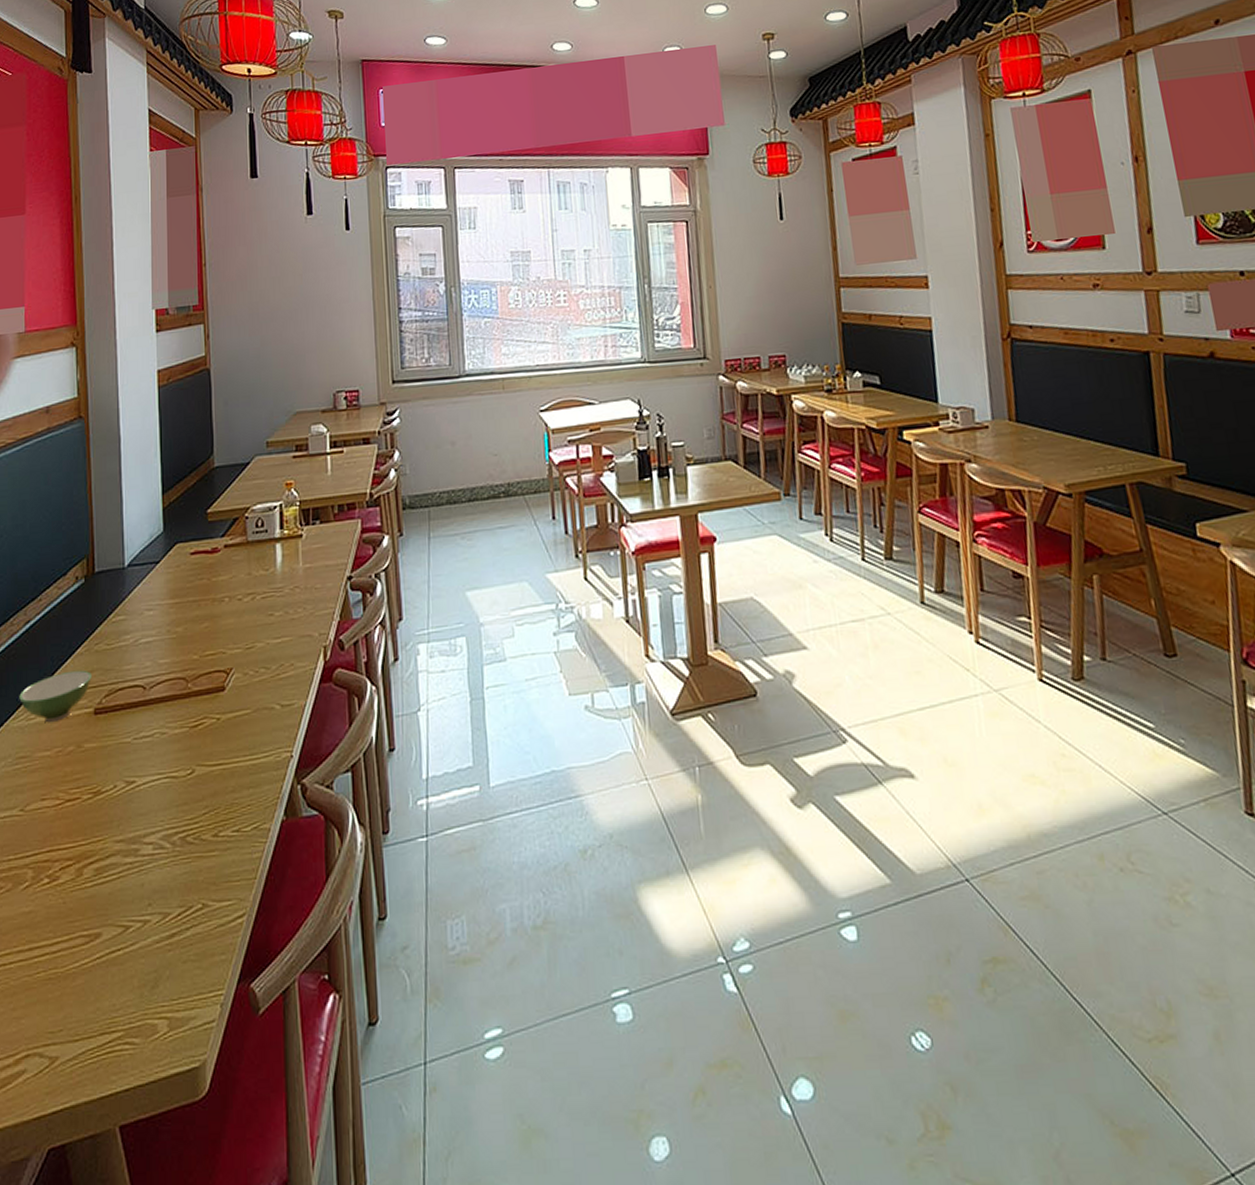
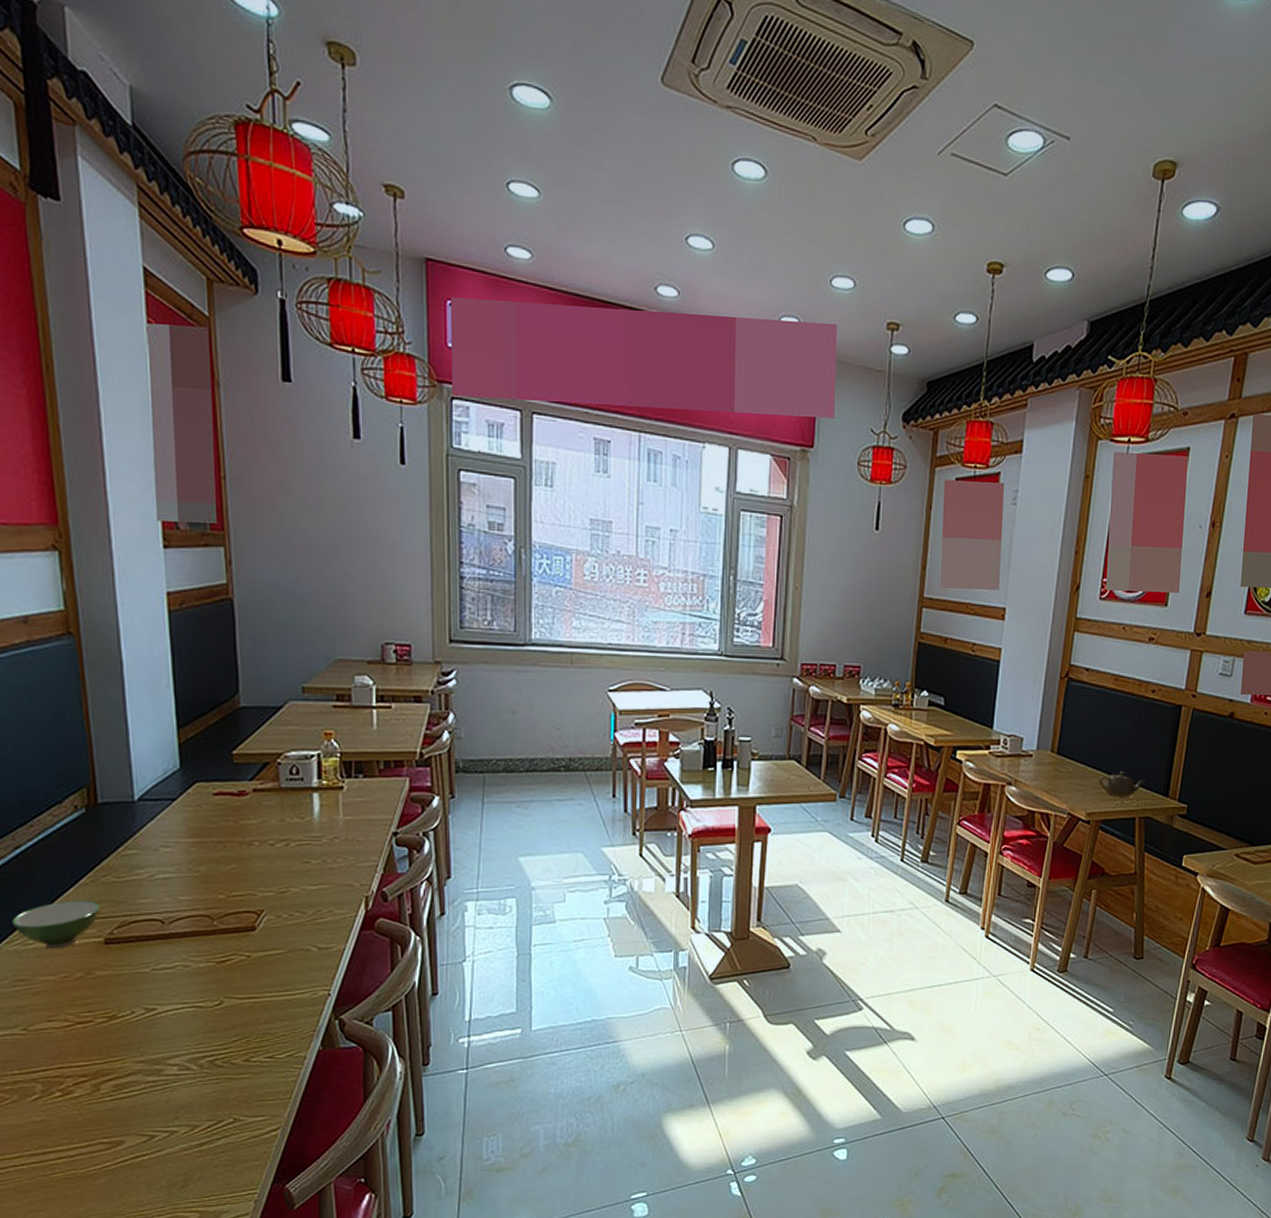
teapot: none [1071,432,1128,463] -> present [1099,770,1146,797]

